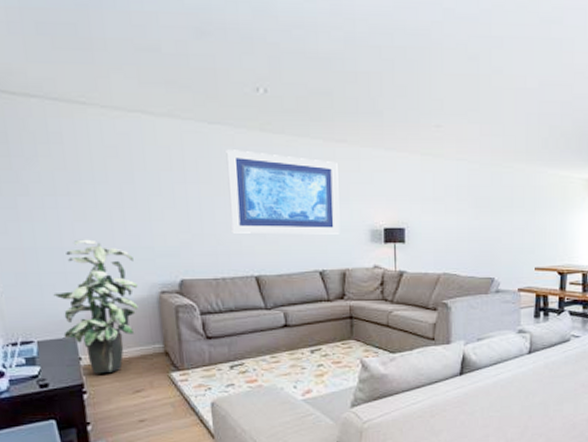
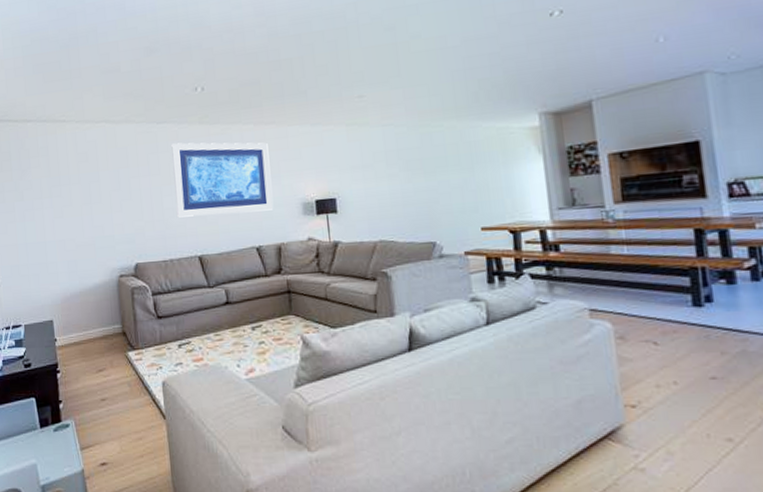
indoor plant: present [53,239,139,374] -> none [37,232,102,354]

